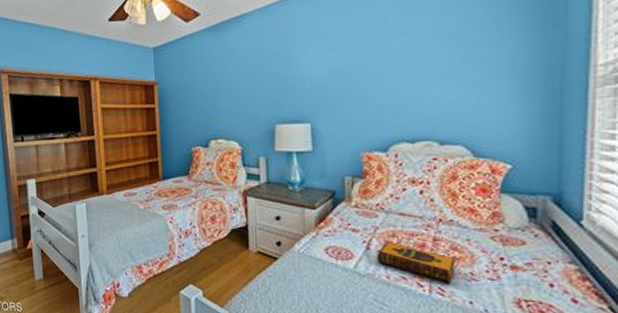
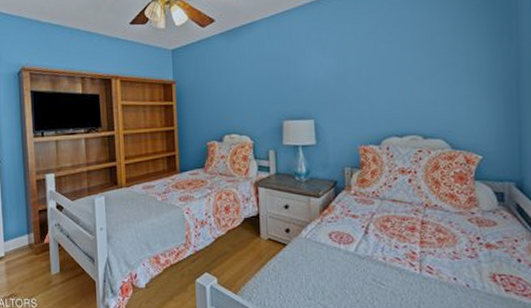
hardback book: present [377,241,455,284] -> none [374,225,441,262]

